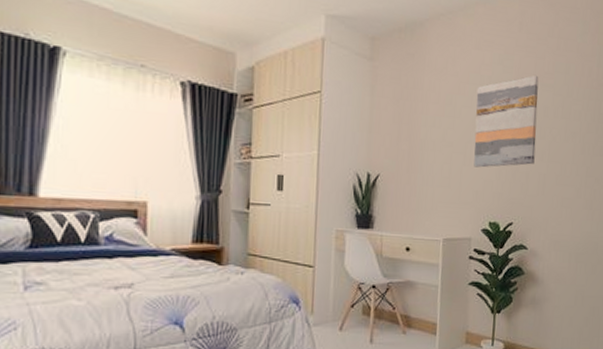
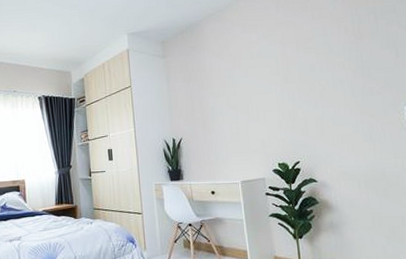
wall art: present [474,74,539,168] -> none [249,42,310,122]

